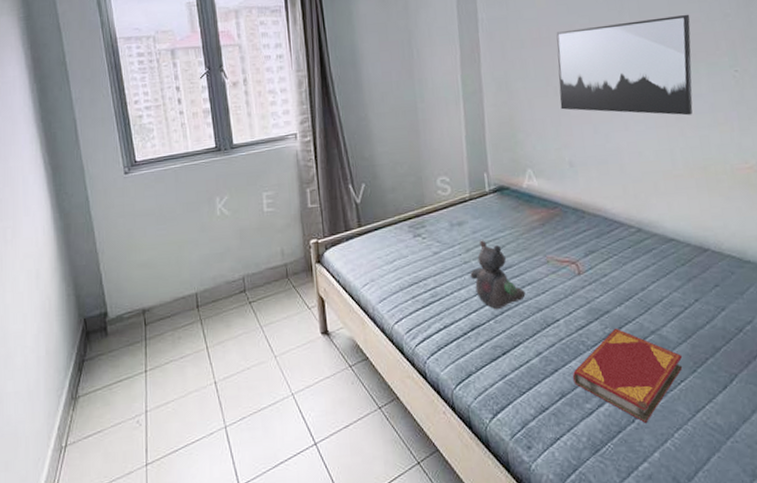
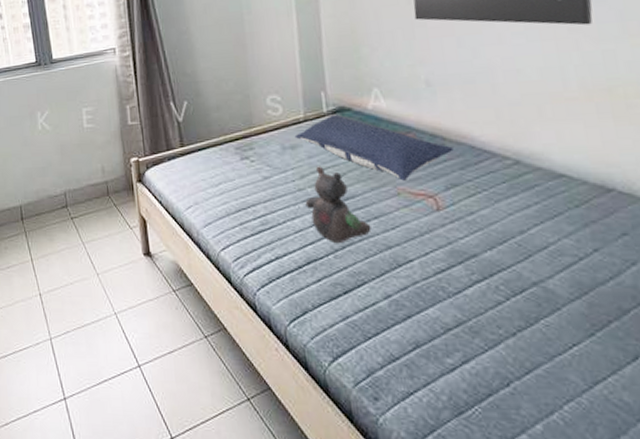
pillow: none [461,193,591,250] -> present [294,114,454,181]
hardback book: present [573,328,683,423] -> none [430,275,576,389]

